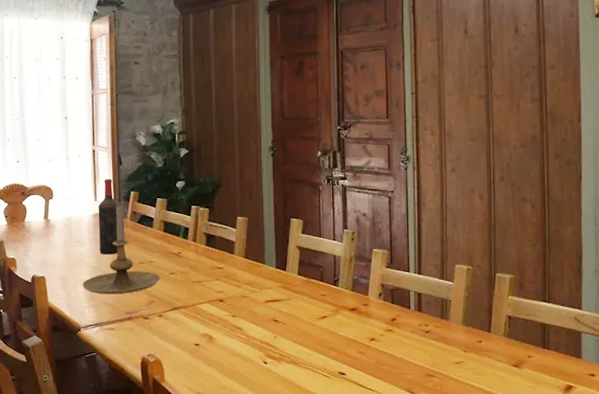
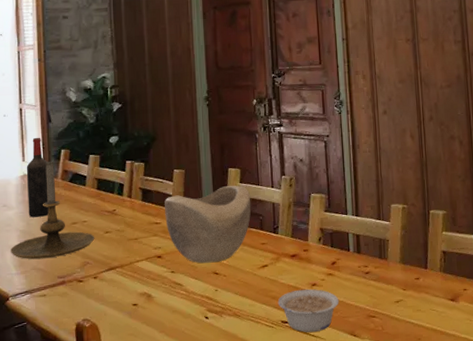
decorative bowl: none [228,235,313,310] -> present [165,185,251,264]
legume: none [335,343,398,385] -> present [277,289,339,333]

